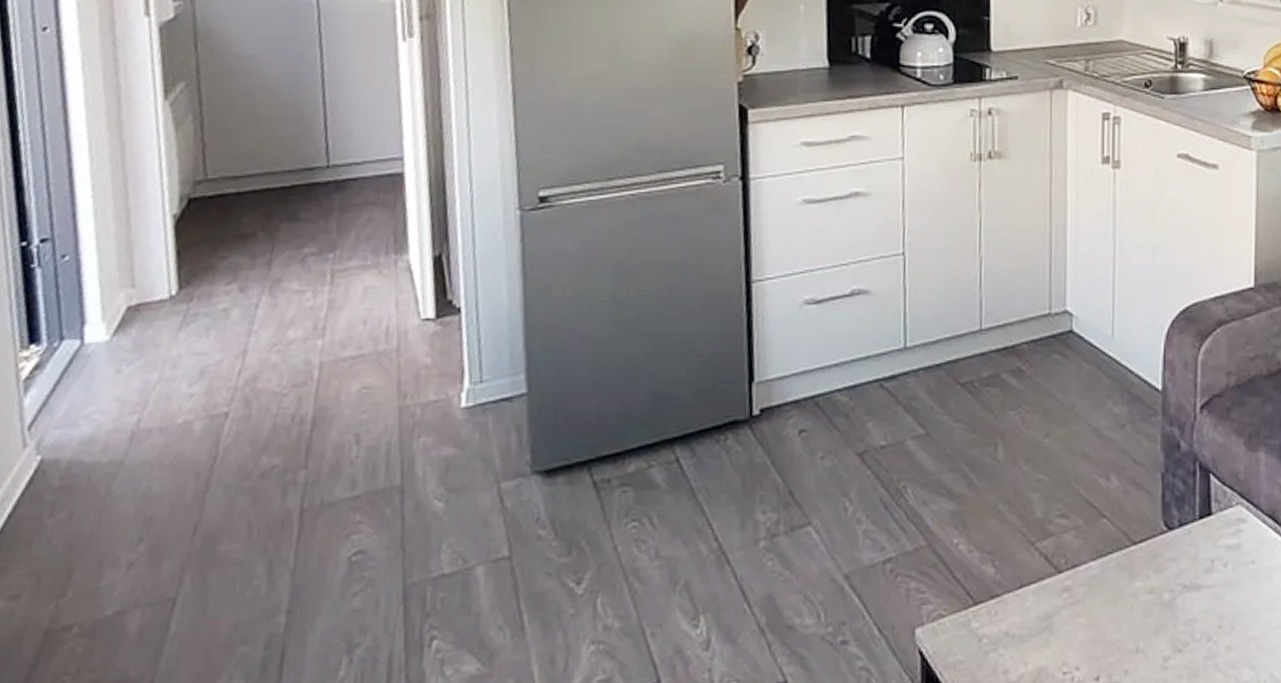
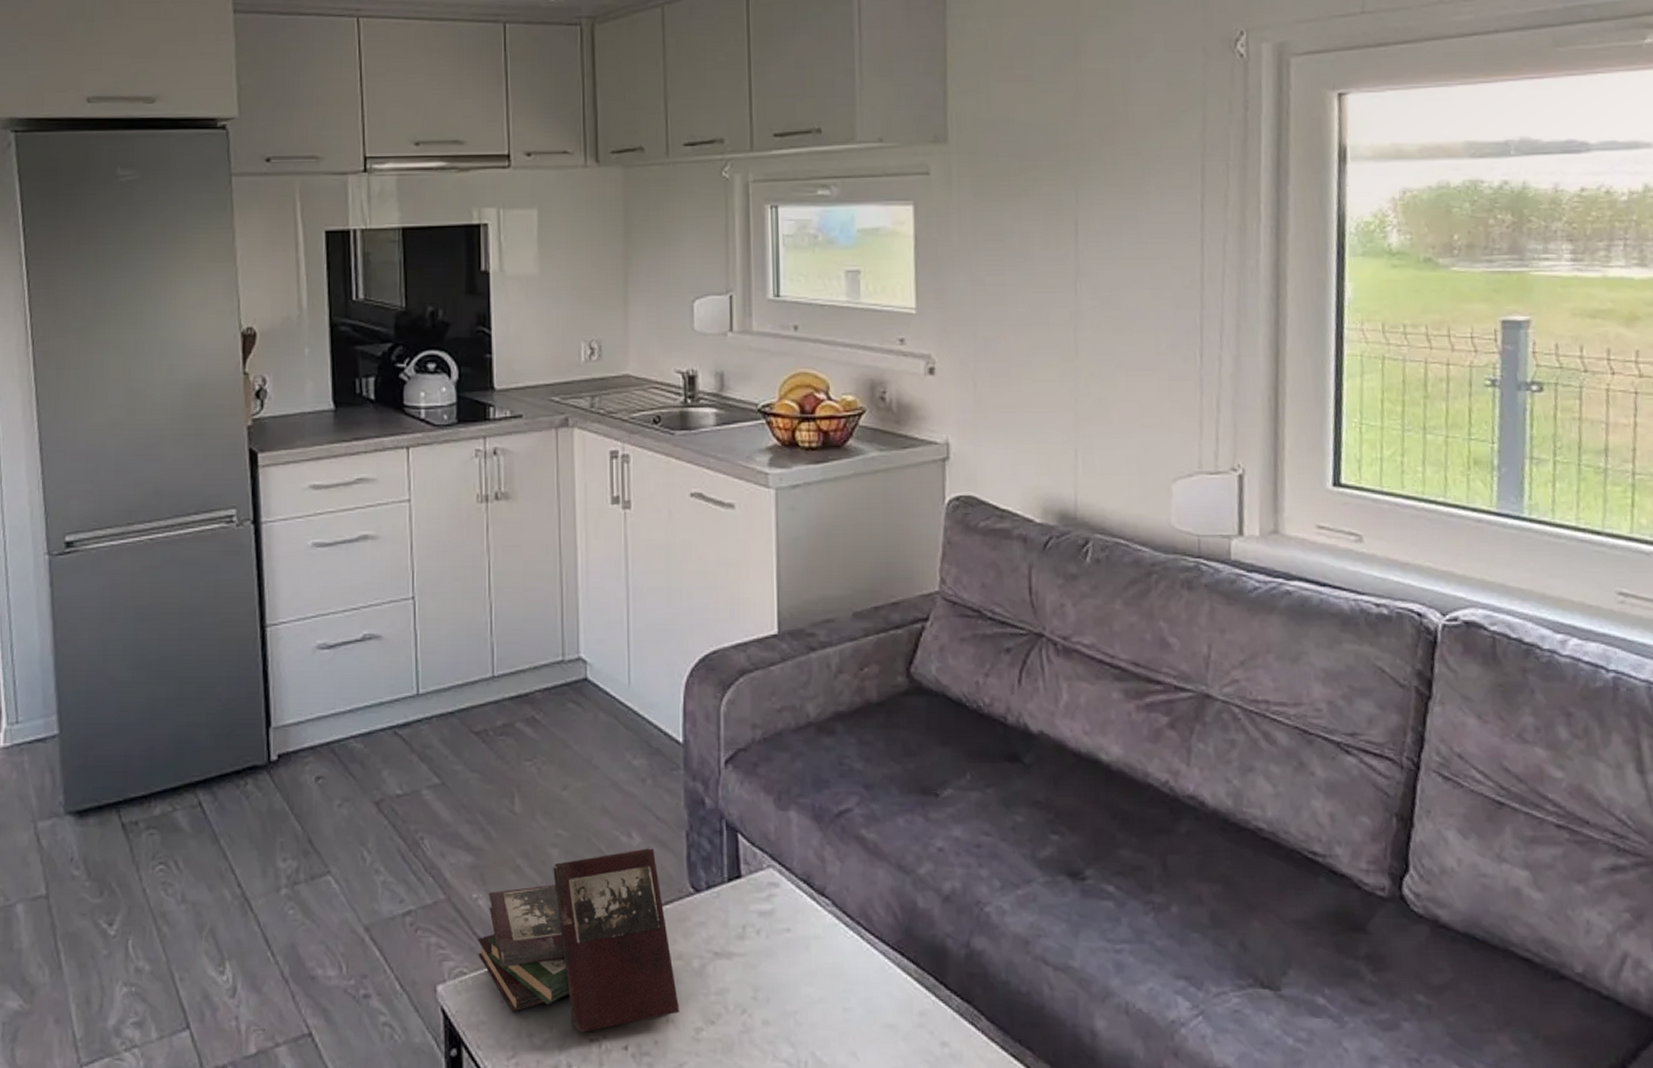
book: none [956,490,1150,666] -> present [477,848,680,1032]

